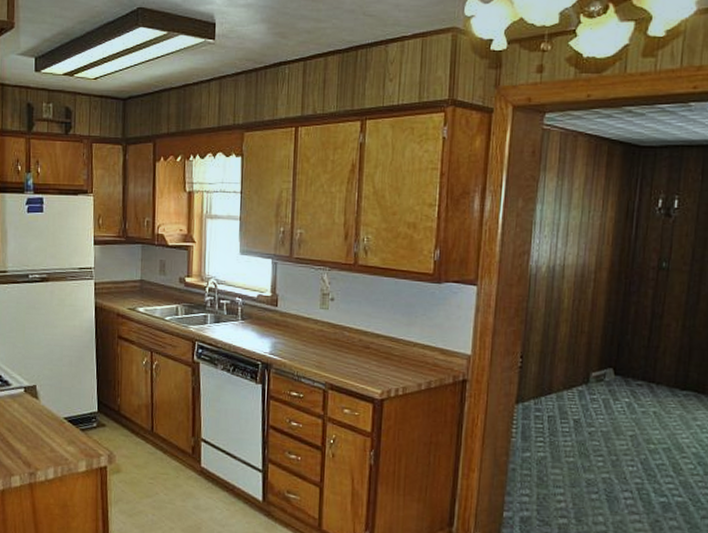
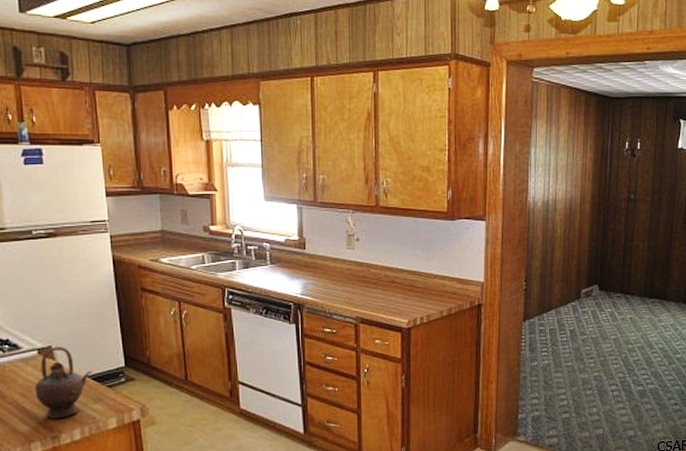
teapot: none [19,386,68,456] -> present [34,347,92,419]

